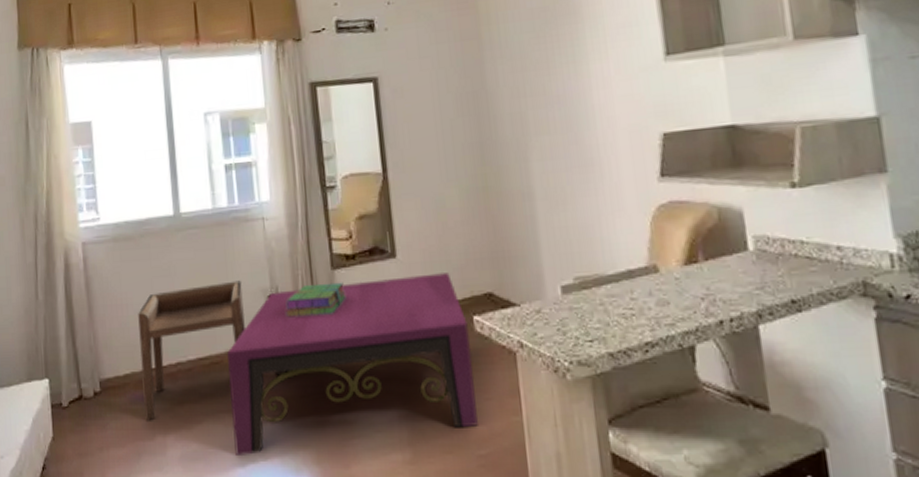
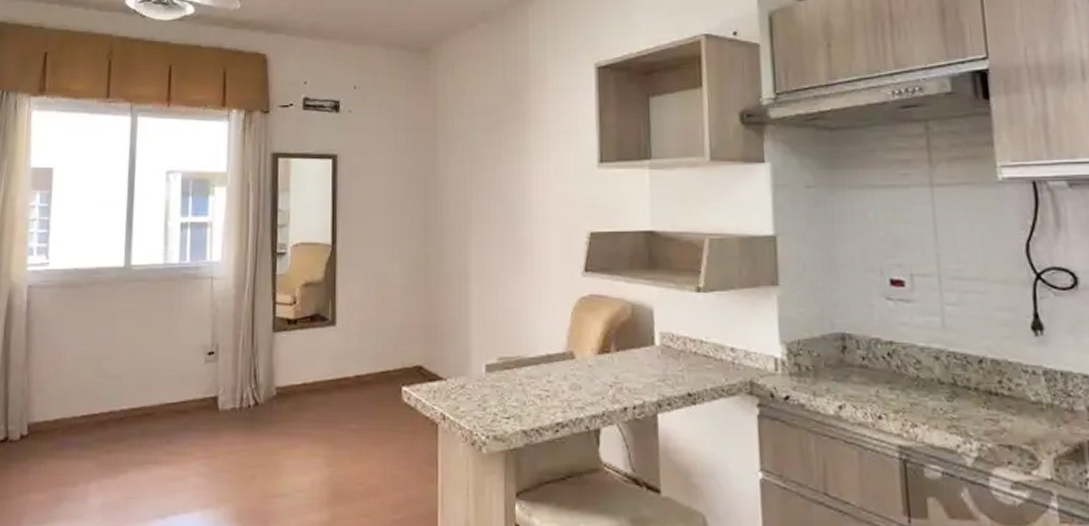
side table: present [138,280,245,421] -> none [70,335,183,468]
coffee table: present [227,272,478,455] -> none [157,343,396,507]
stack of books: present [285,282,347,318] -> none [223,344,284,376]

